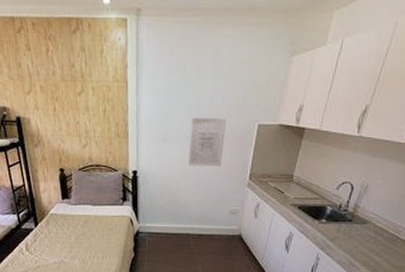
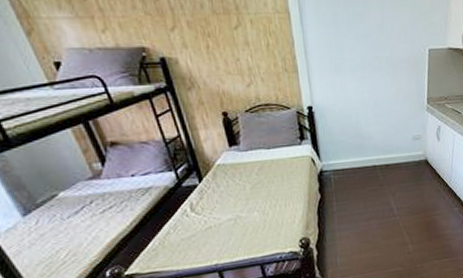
wall art: present [189,117,227,167] -> none [362,45,399,96]

